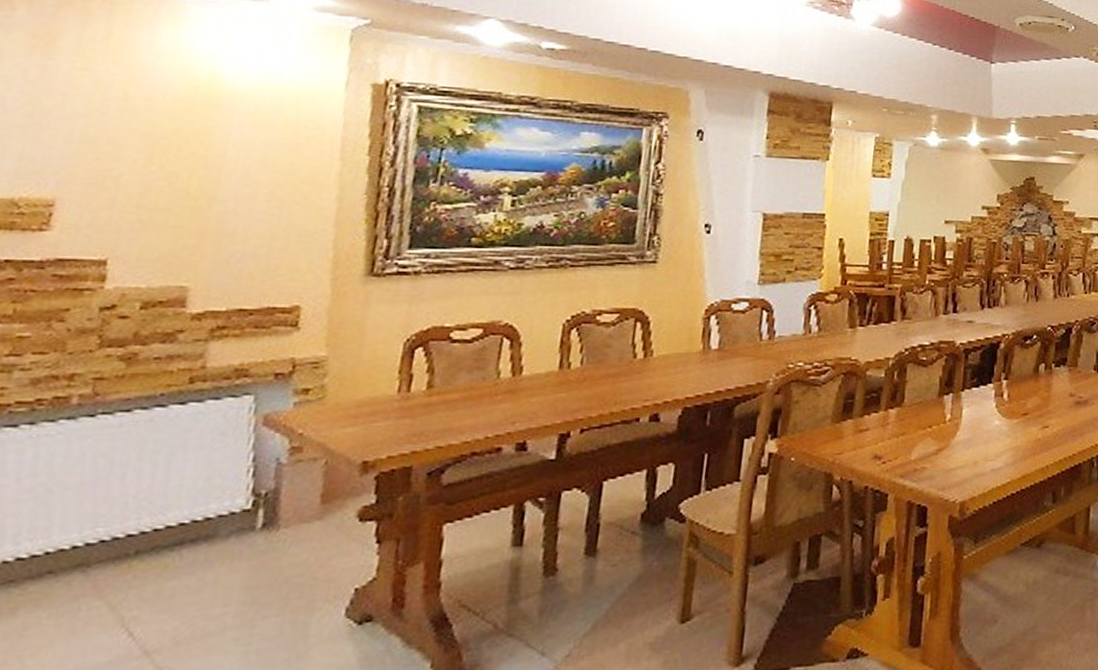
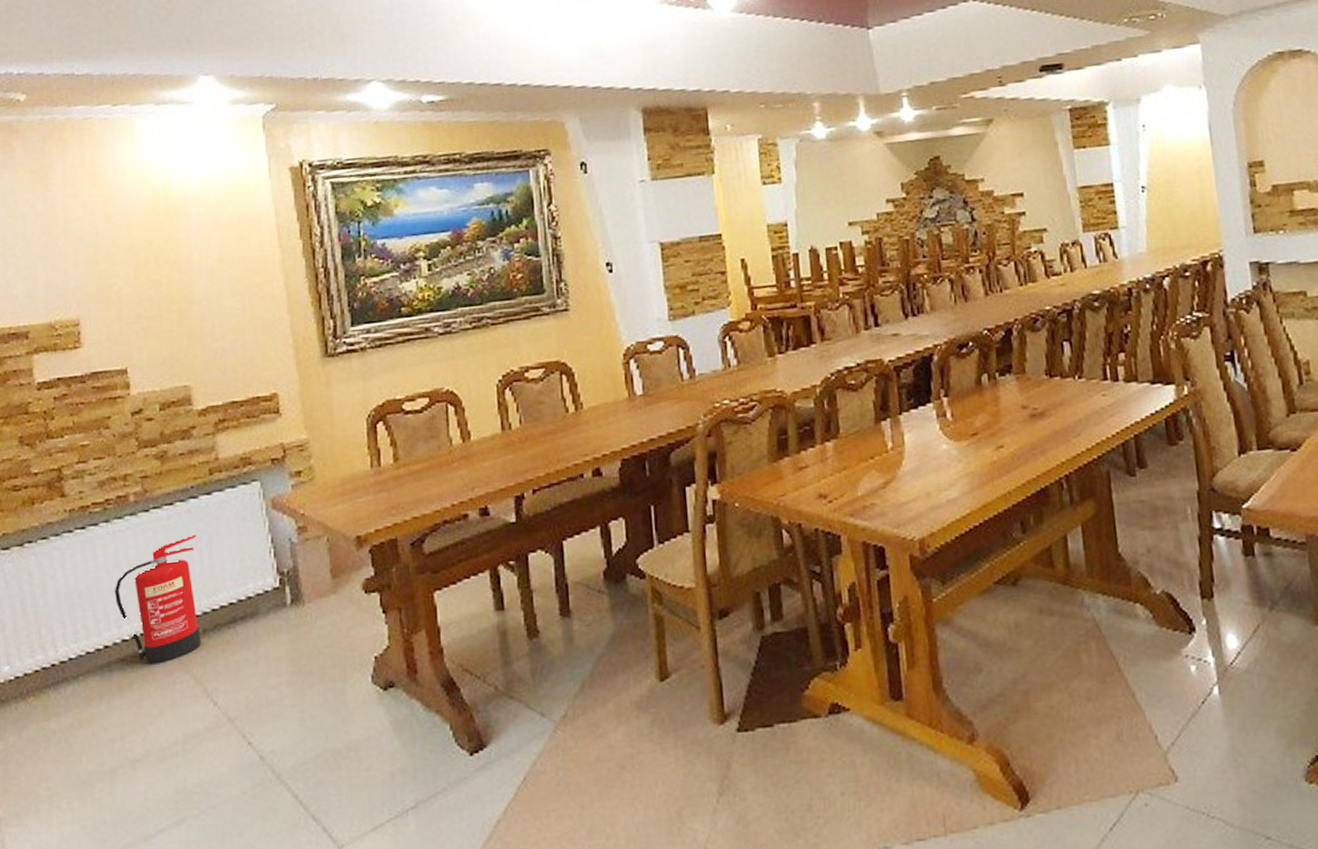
fire extinguisher: none [19,445,154,588] -> present [114,534,201,665]

